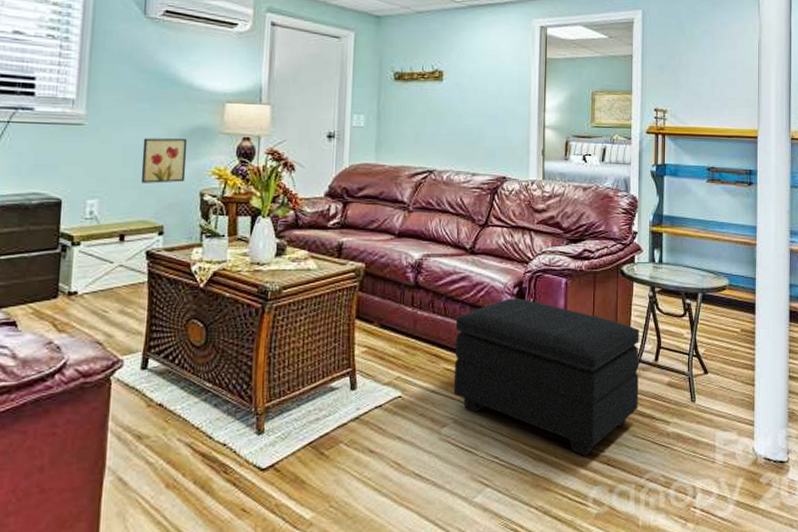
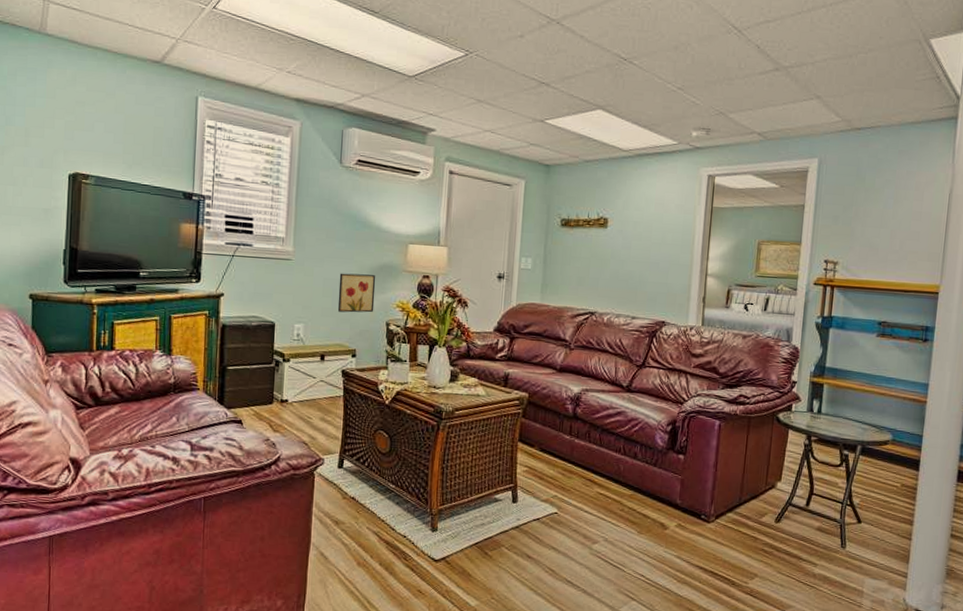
footstool: present [453,298,639,457] -> none [605,435,792,586]

